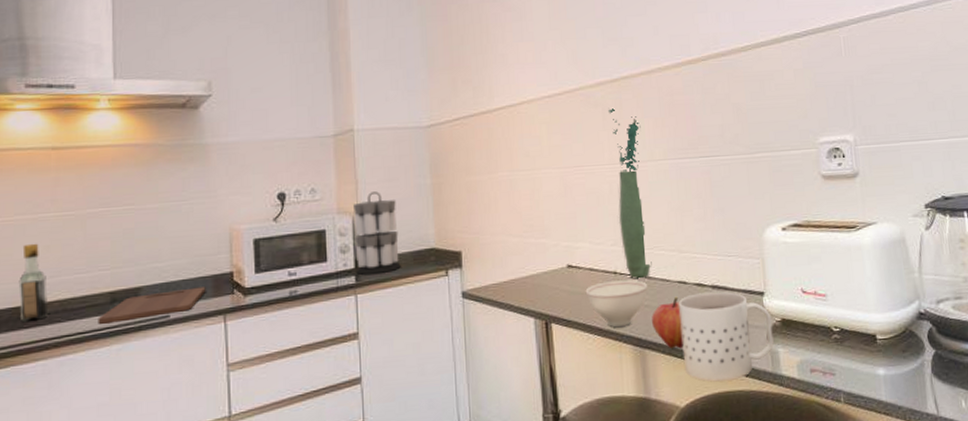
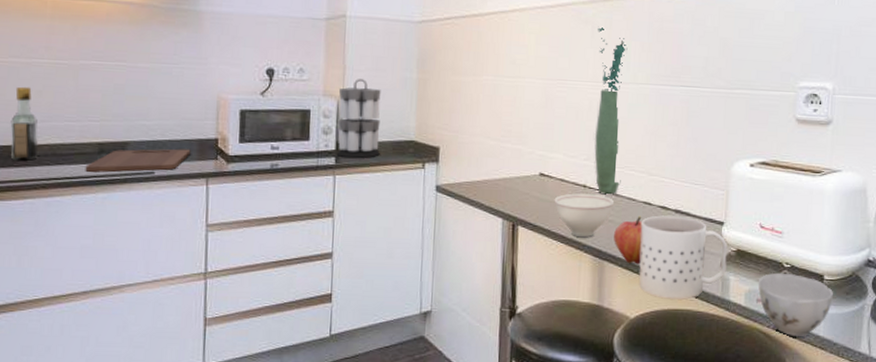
teacup: none [808,337,890,406] -> present [758,272,834,337]

